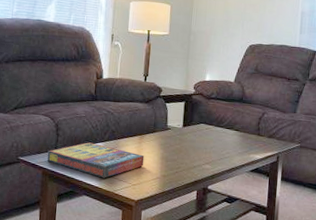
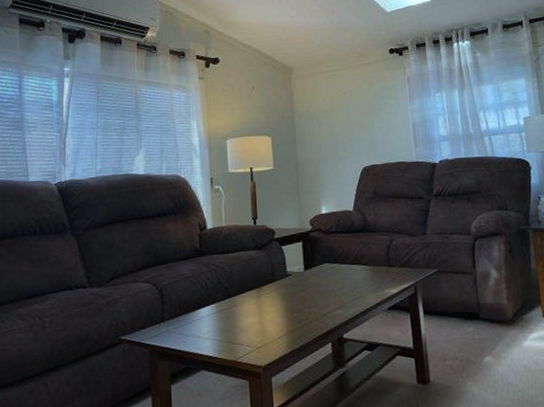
game compilation box: present [47,142,145,178] -> none [153,305,267,346]

